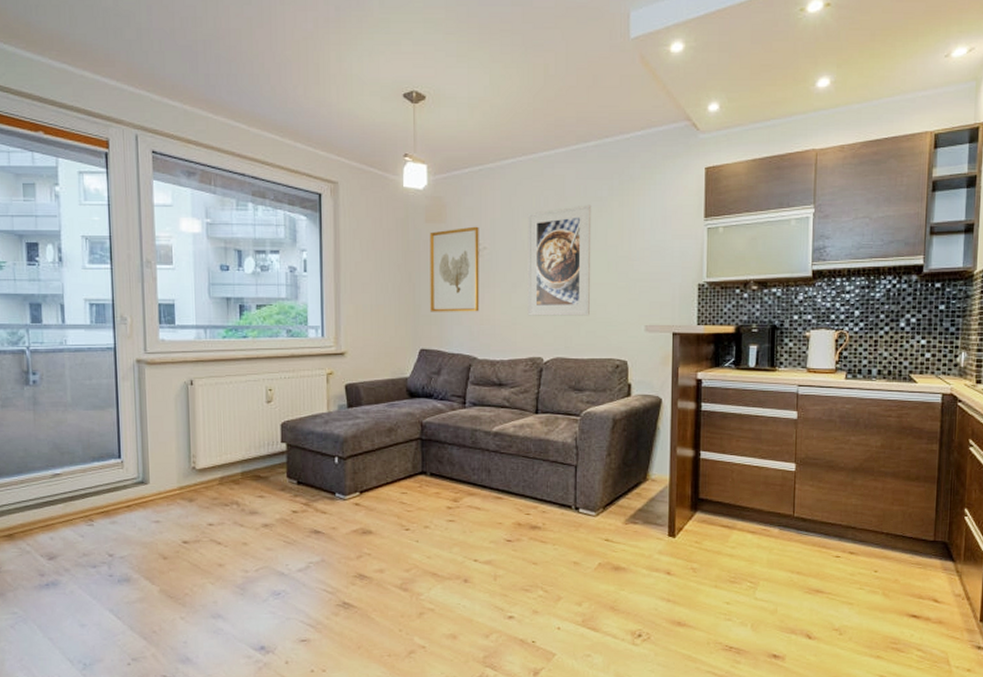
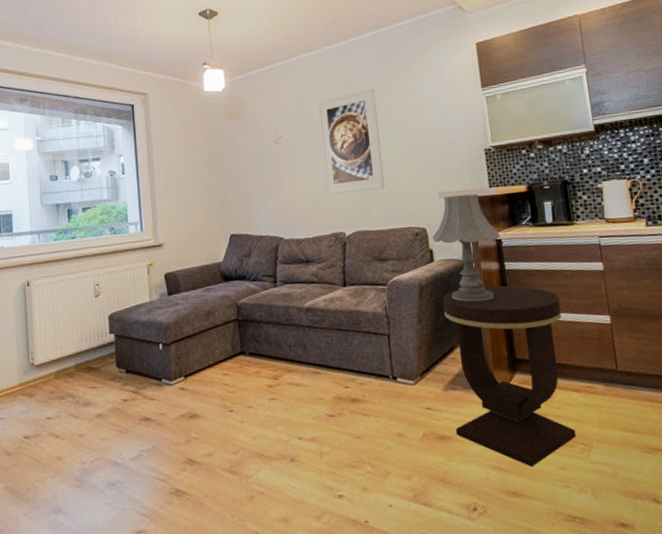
wall art: present [429,226,479,312] -> none [230,118,282,200]
side table: none [631,426,750,601] -> present [442,285,577,468]
table lamp: none [632,330,701,440] -> present [432,194,500,302]

